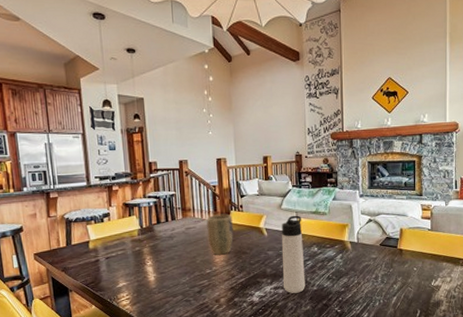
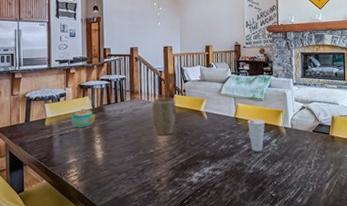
teapot: none [117,229,147,249] -> present [71,109,98,127]
thermos bottle: present [281,215,305,293] -> none [220,100,242,175]
cup: none [311,233,330,268] -> present [248,118,266,151]

